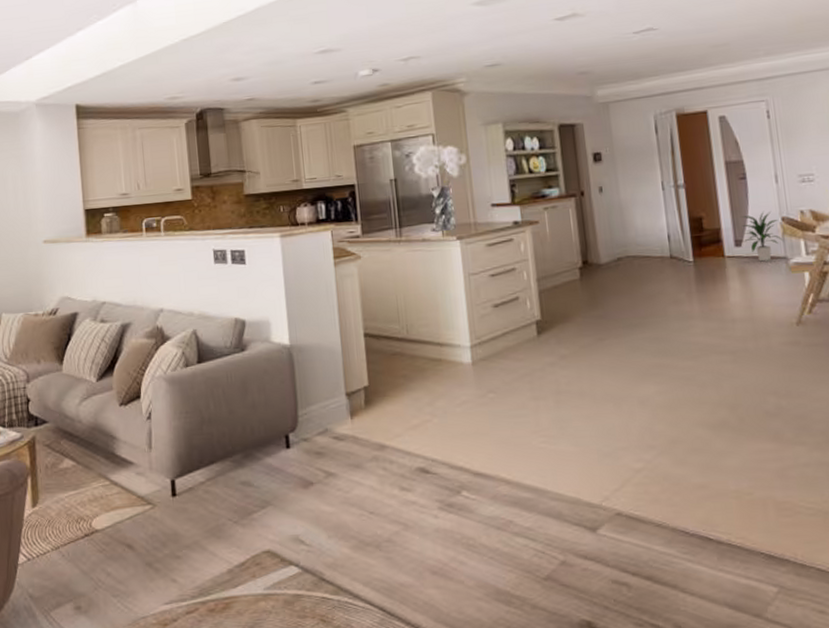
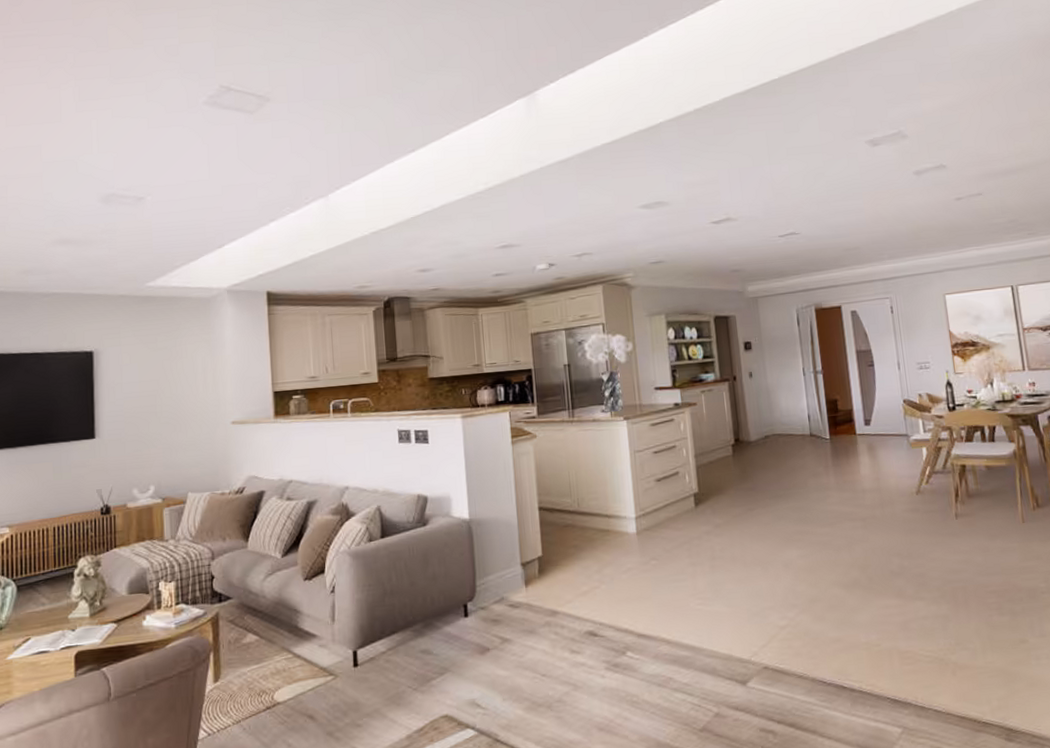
indoor plant: present [741,211,784,262] -> none [869,394,905,439]

